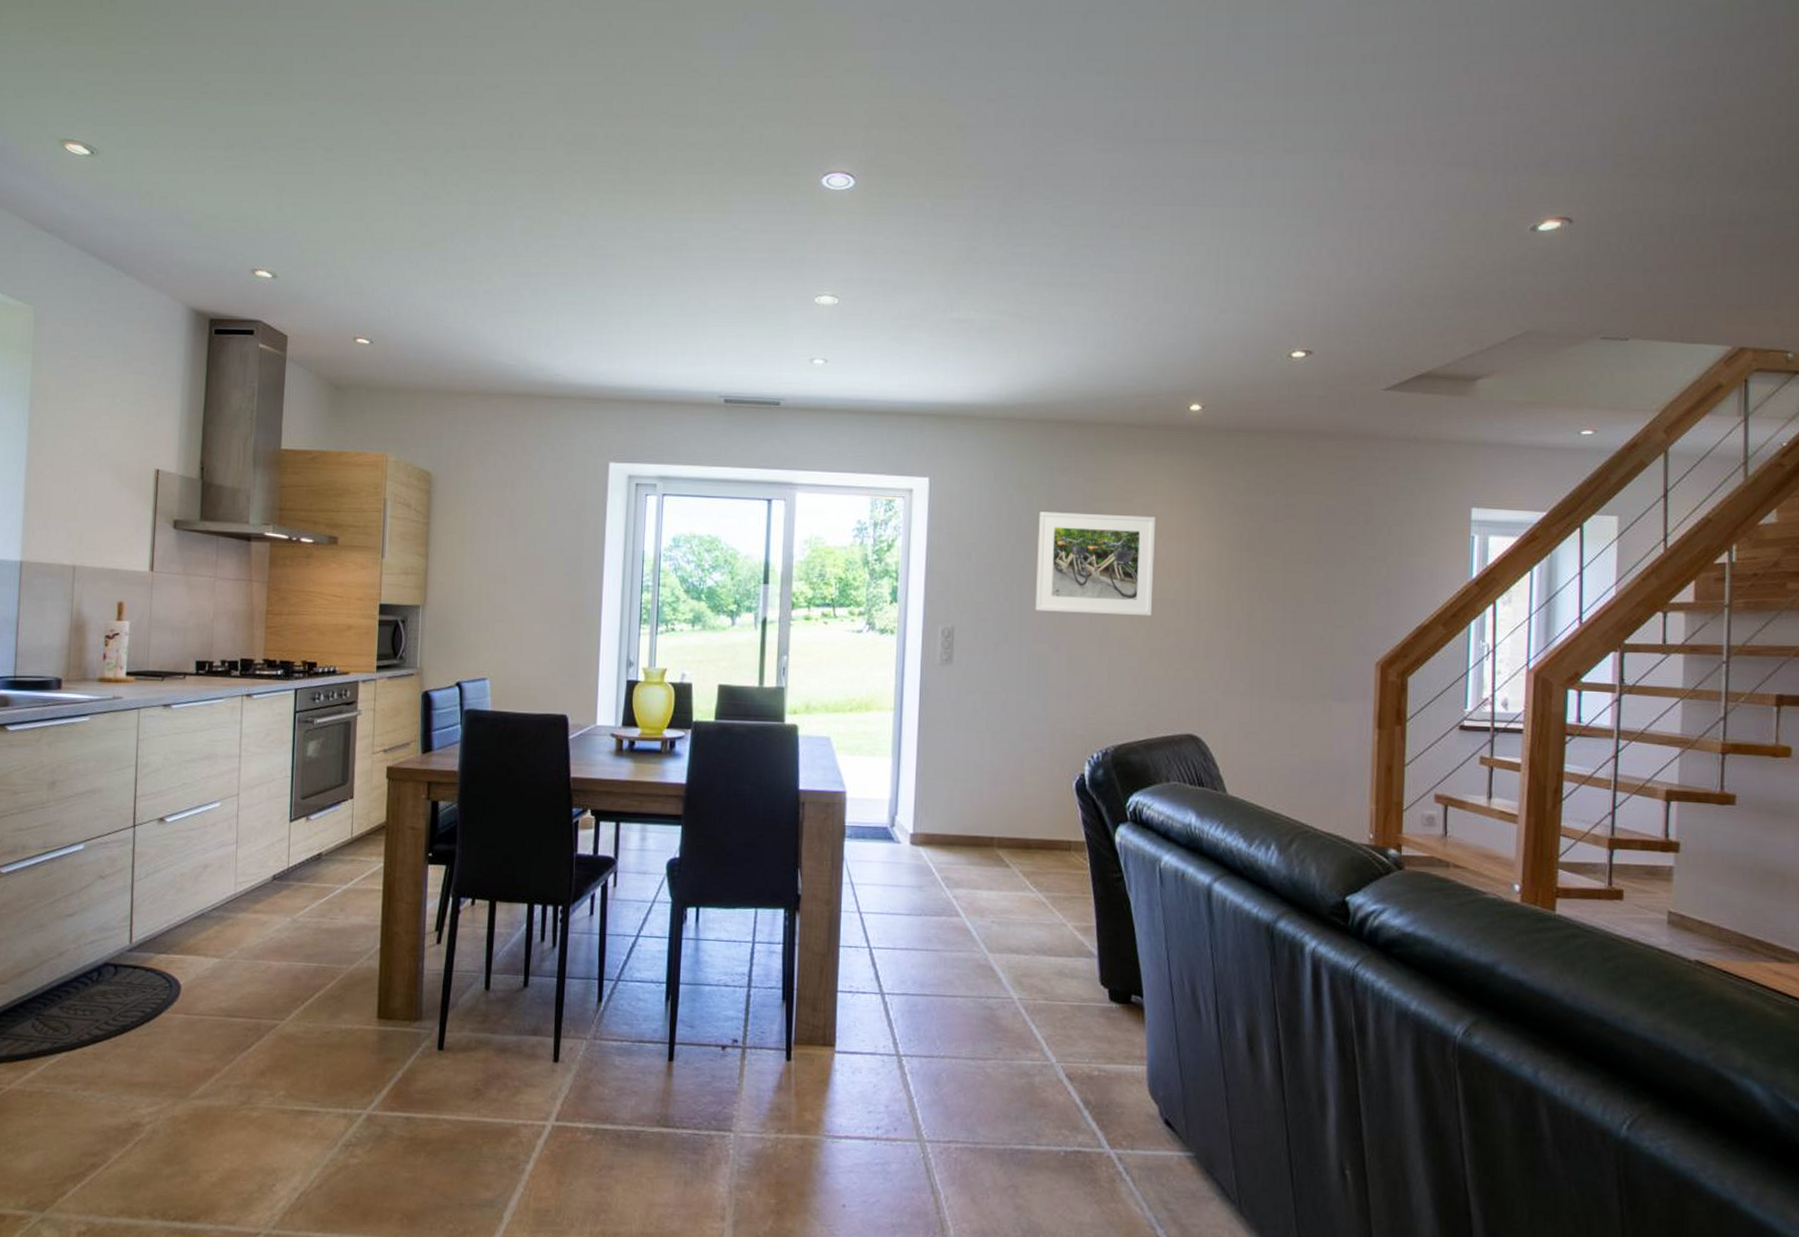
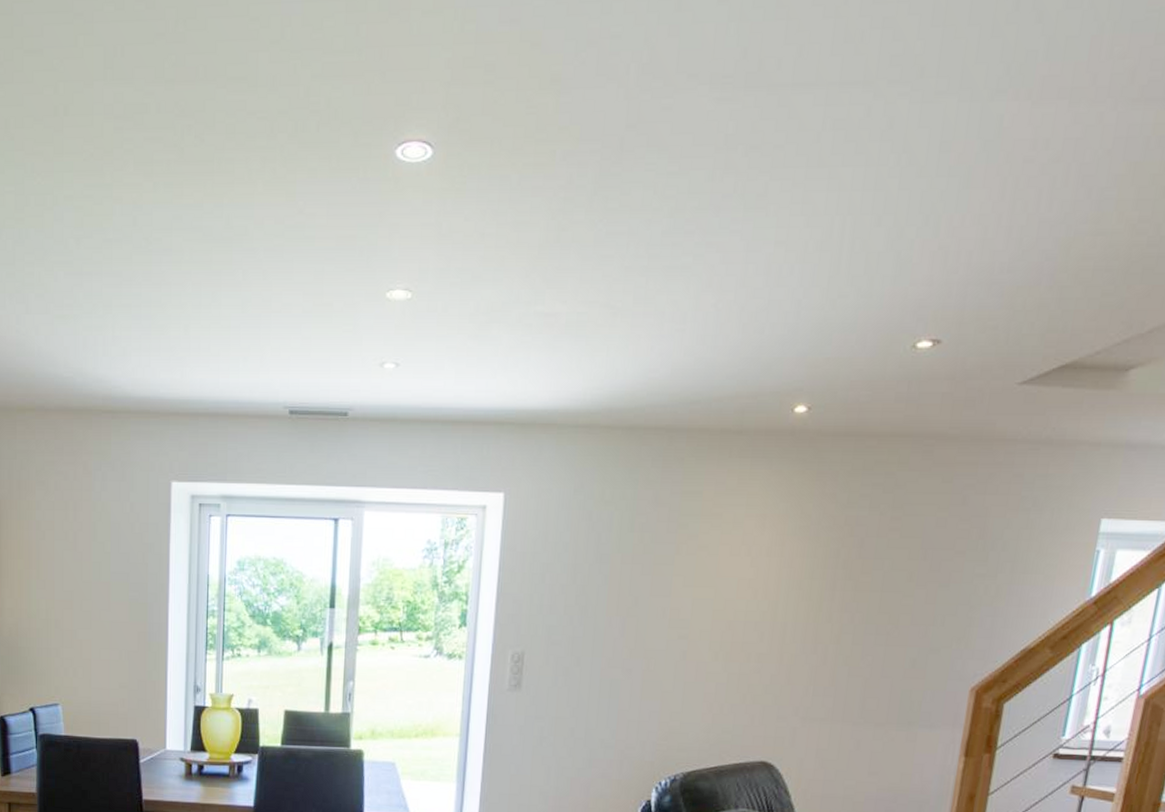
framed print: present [1034,512,1155,617] -> none [609,528,746,640]

